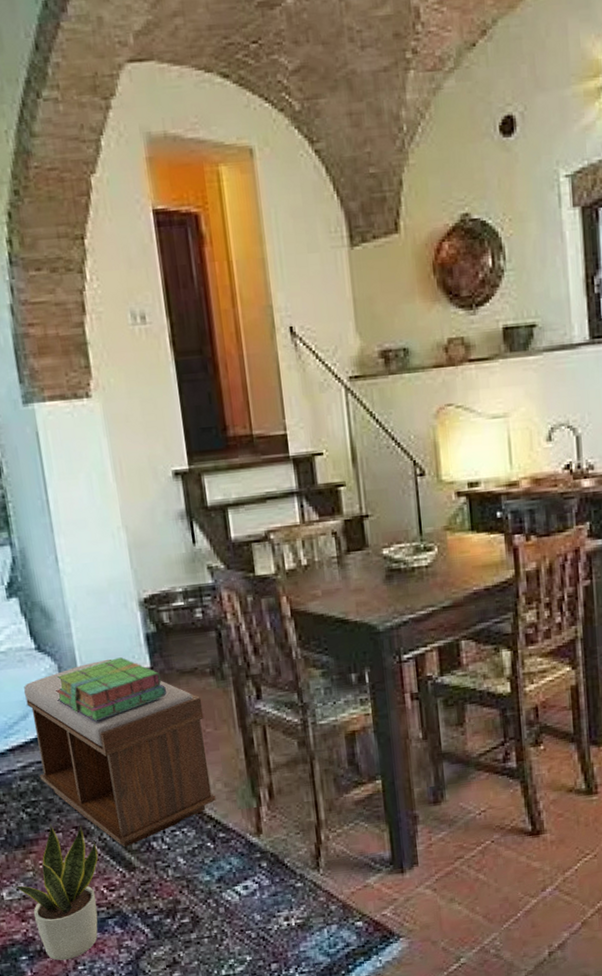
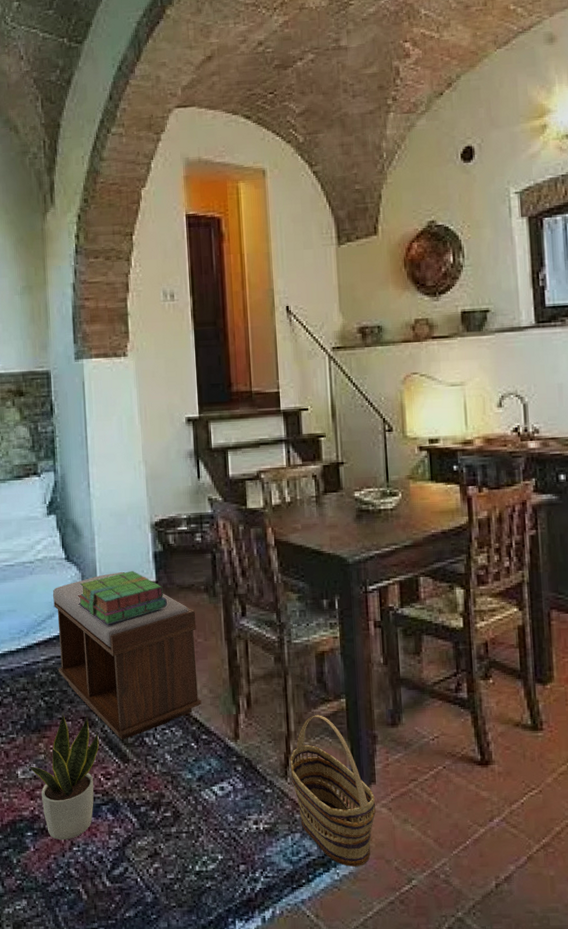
basket: none [321,799,419,953] -> present [290,715,376,867]

